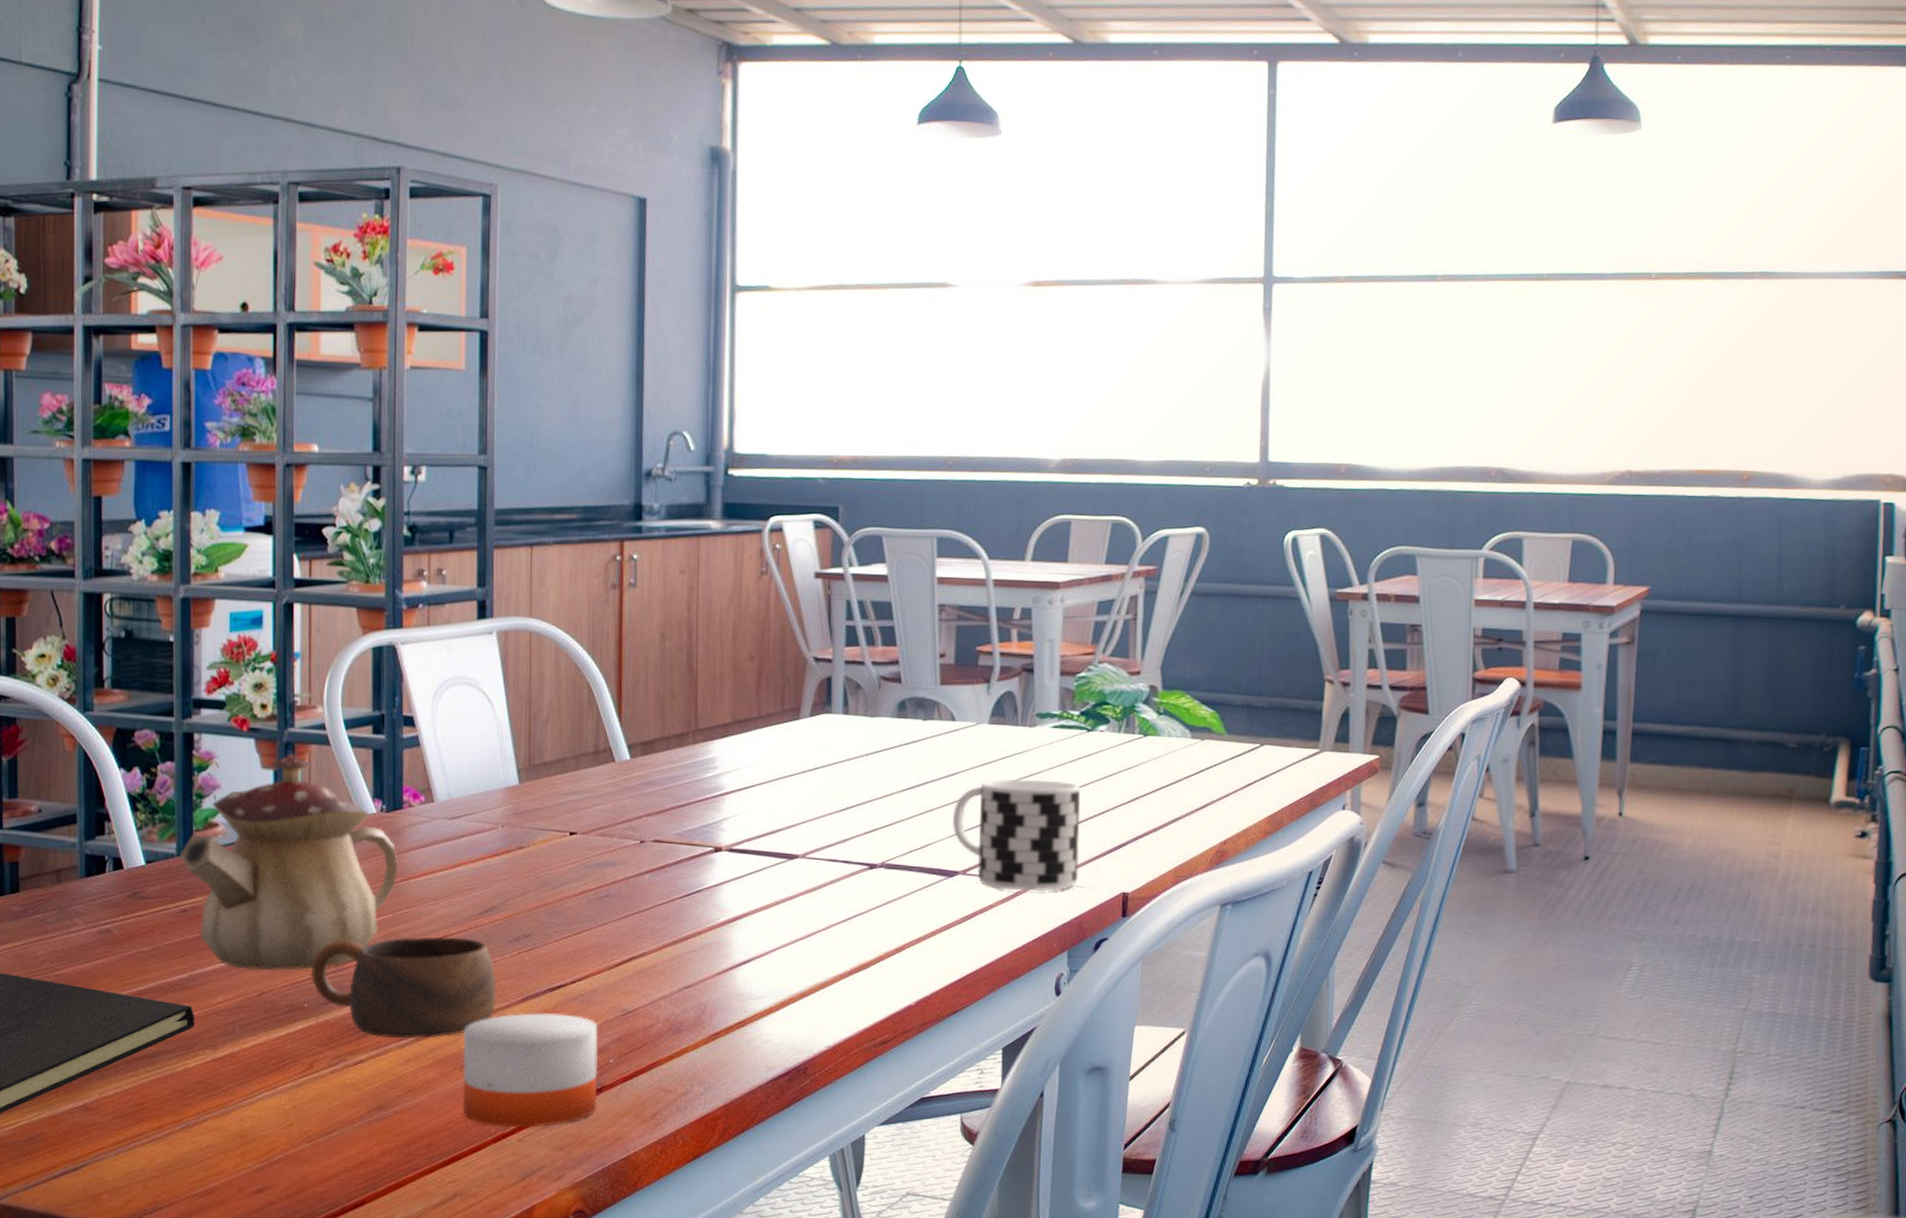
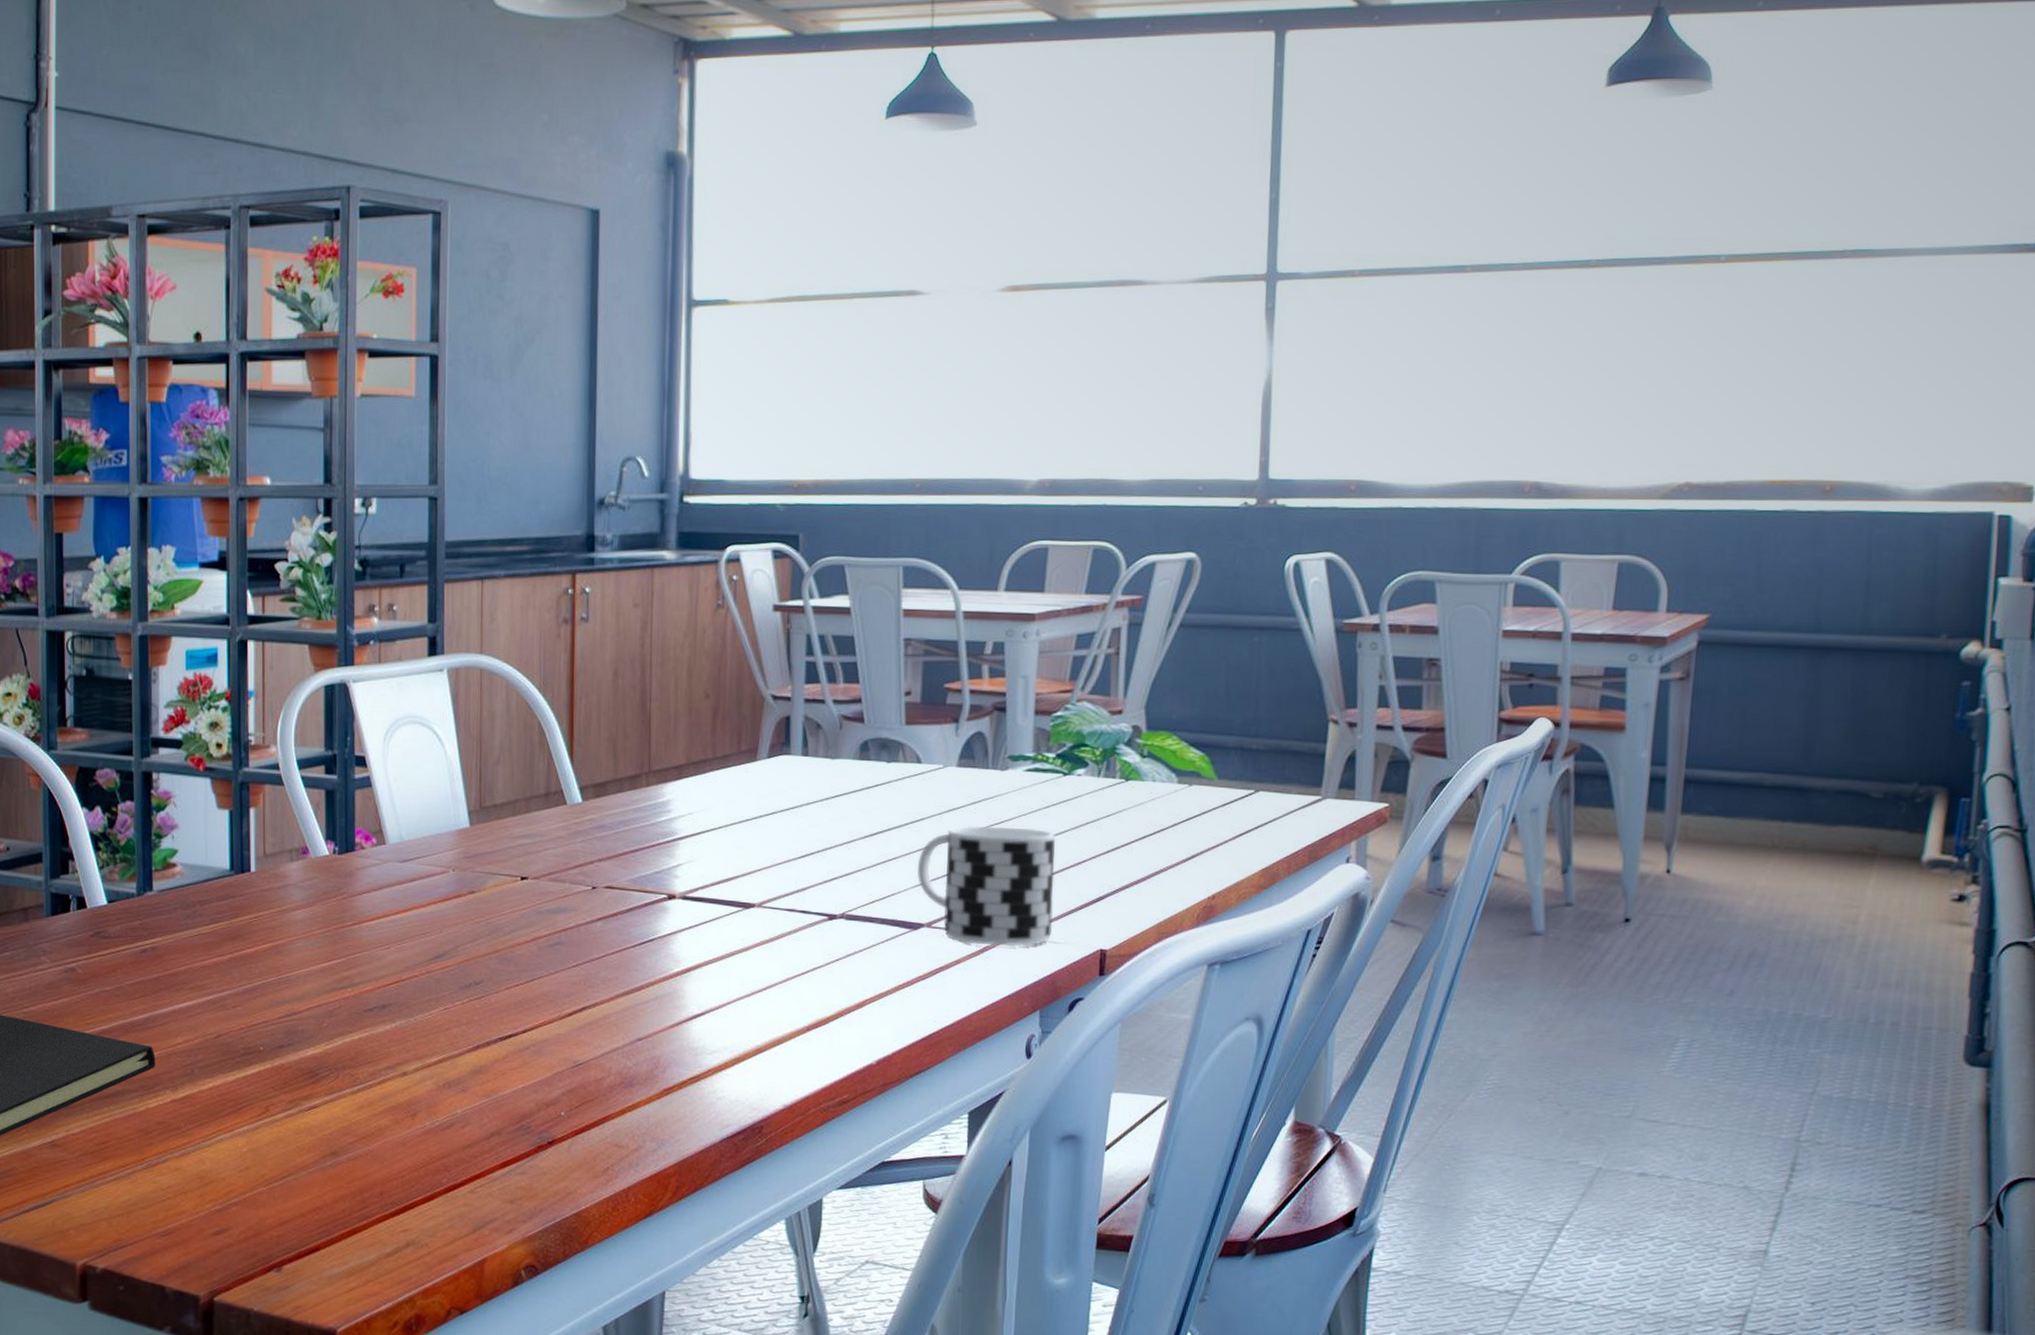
teapot: present [180,754,398,971] -> none [140,794,350,1014]
cup: present [312,936,497,1039] -> none [267,981,448,1085]
candle: present [462,971,598,1128] -> none [414,1019,549,1180]

